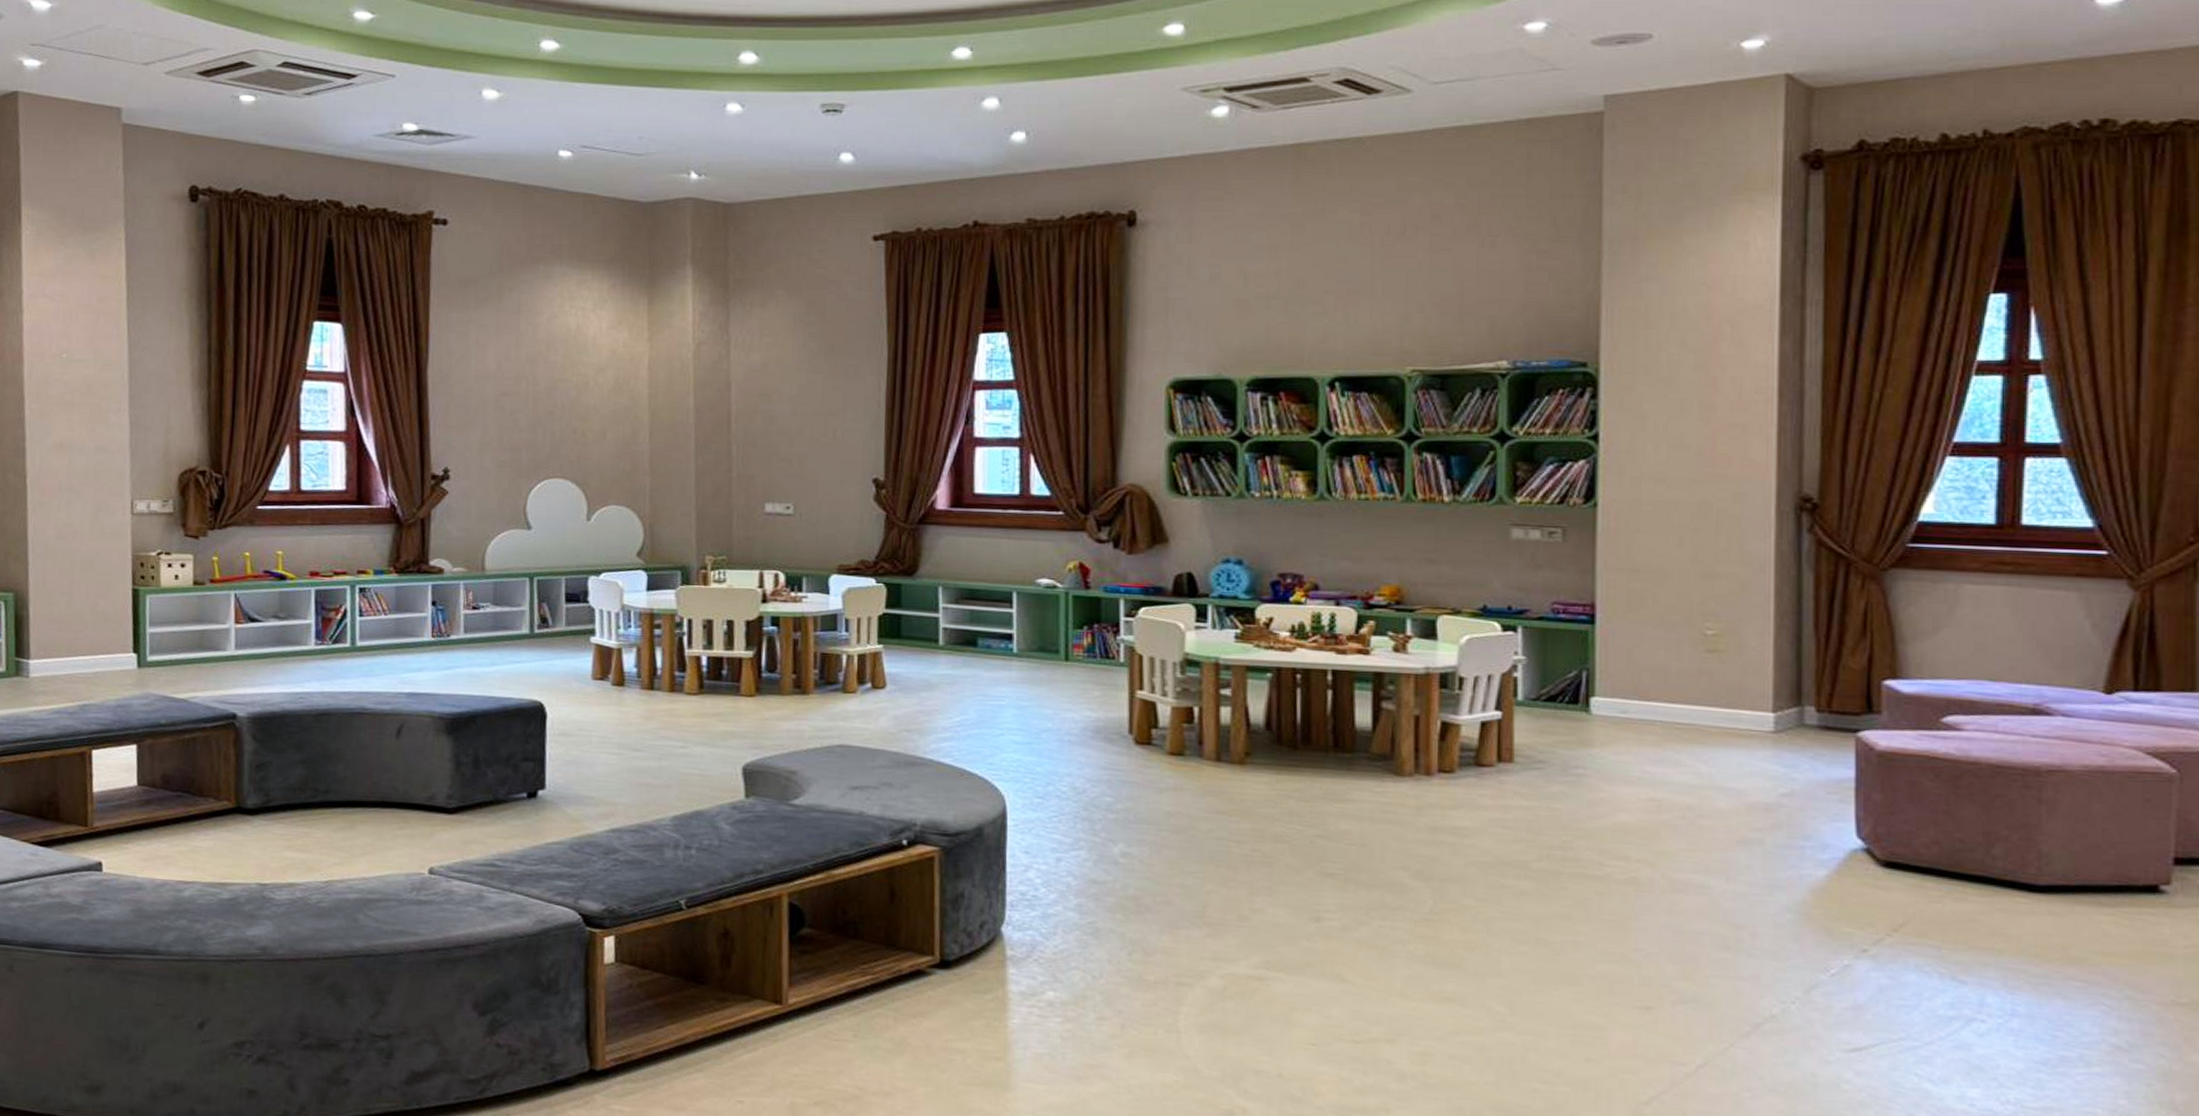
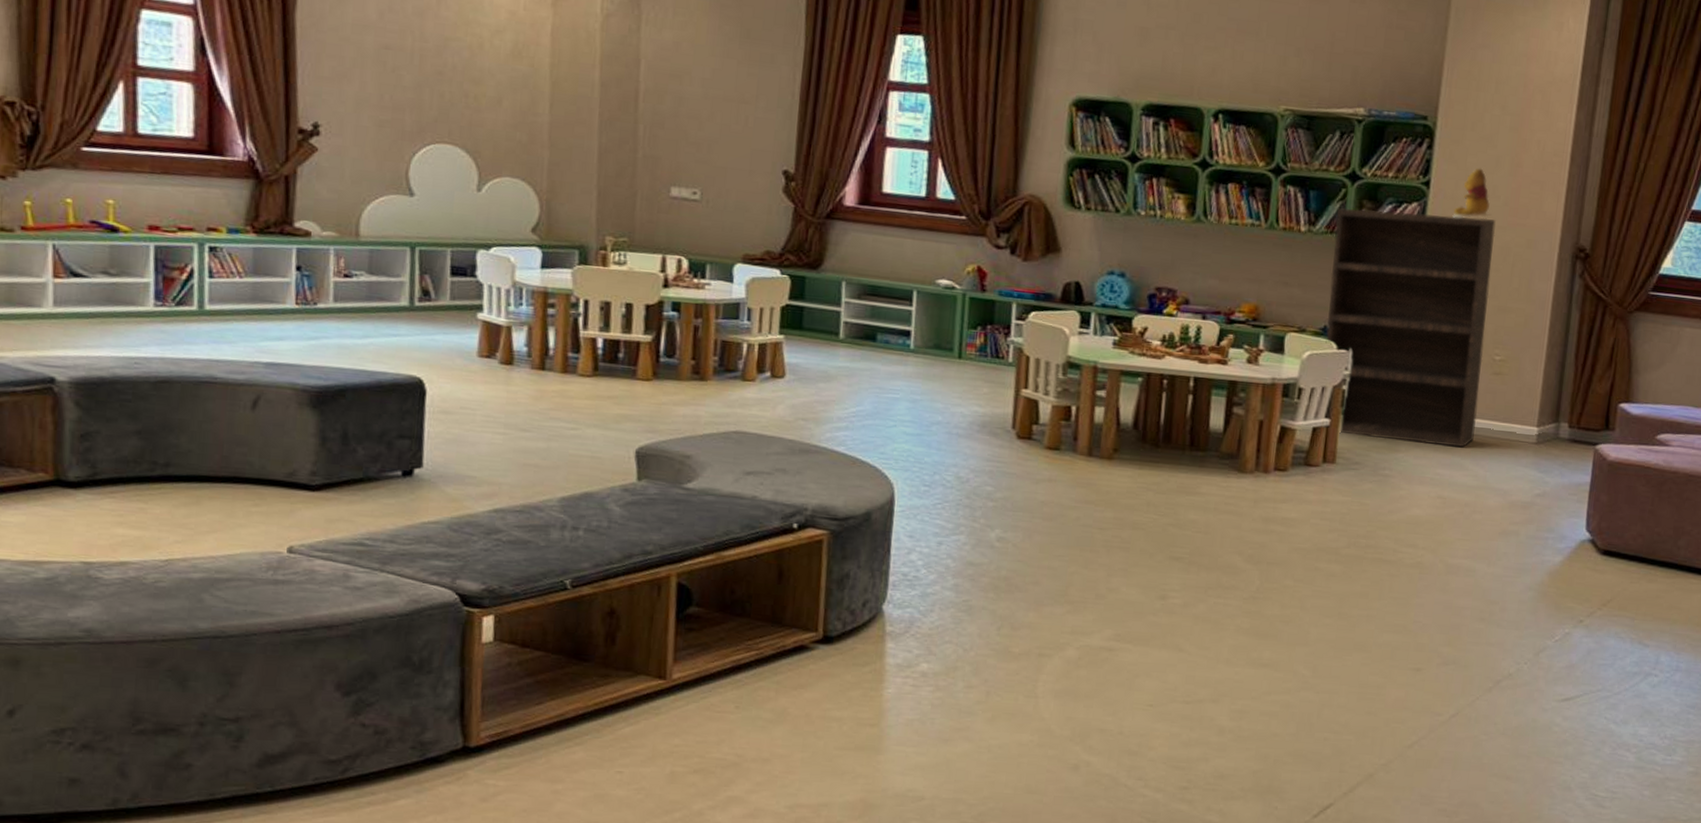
bookshelf: none [1485,471,1691,740] -> present [1325,208,1496,448]
teddy bear: none [1631,415,1682,474] -> present [1452,168,1492,218]

